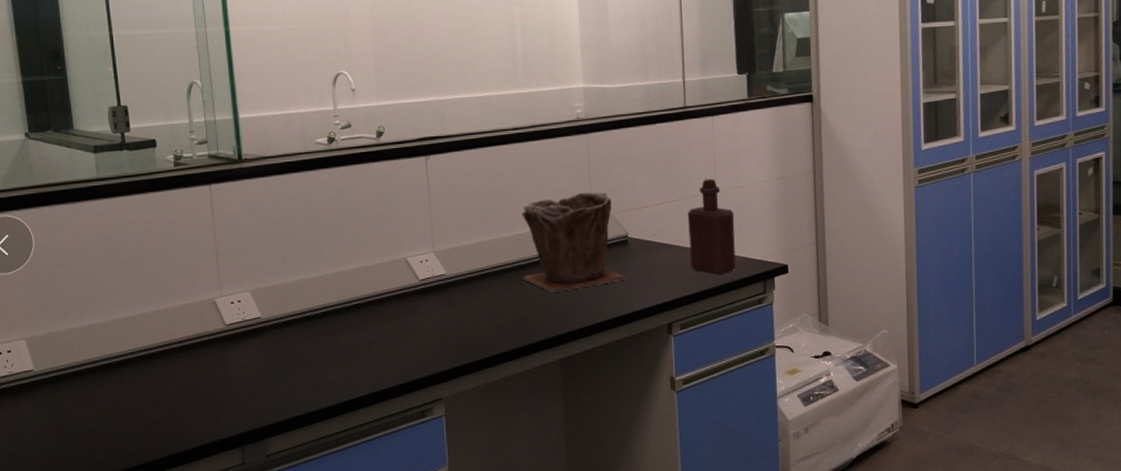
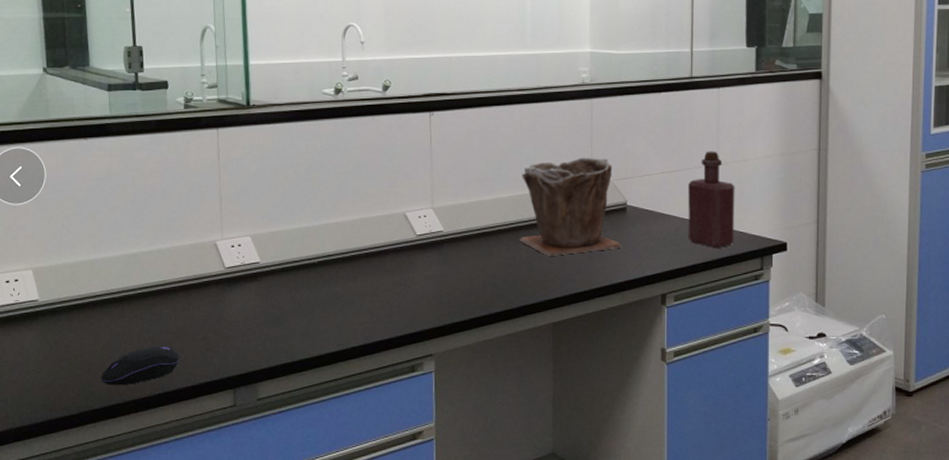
computer mouse: none [104,408,185,452] -> present [101,346,180,386]

